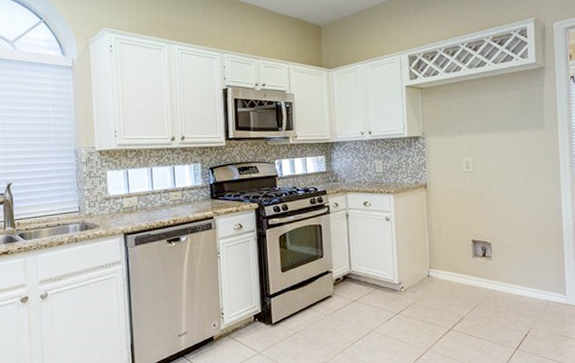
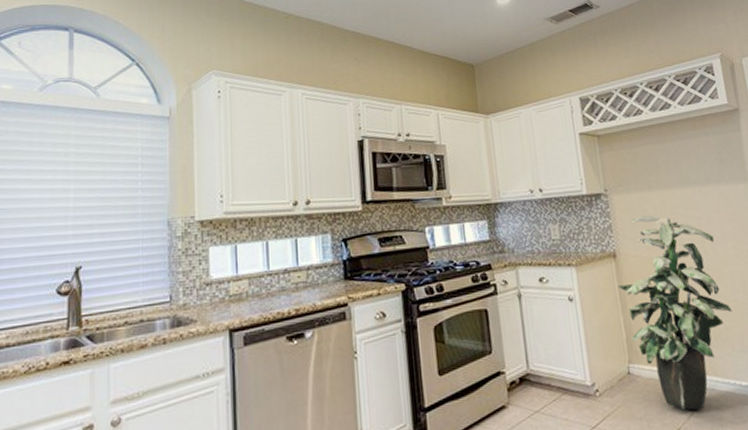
indoor plant: none [426,155,516,304] -> present [617,215,732,411]

